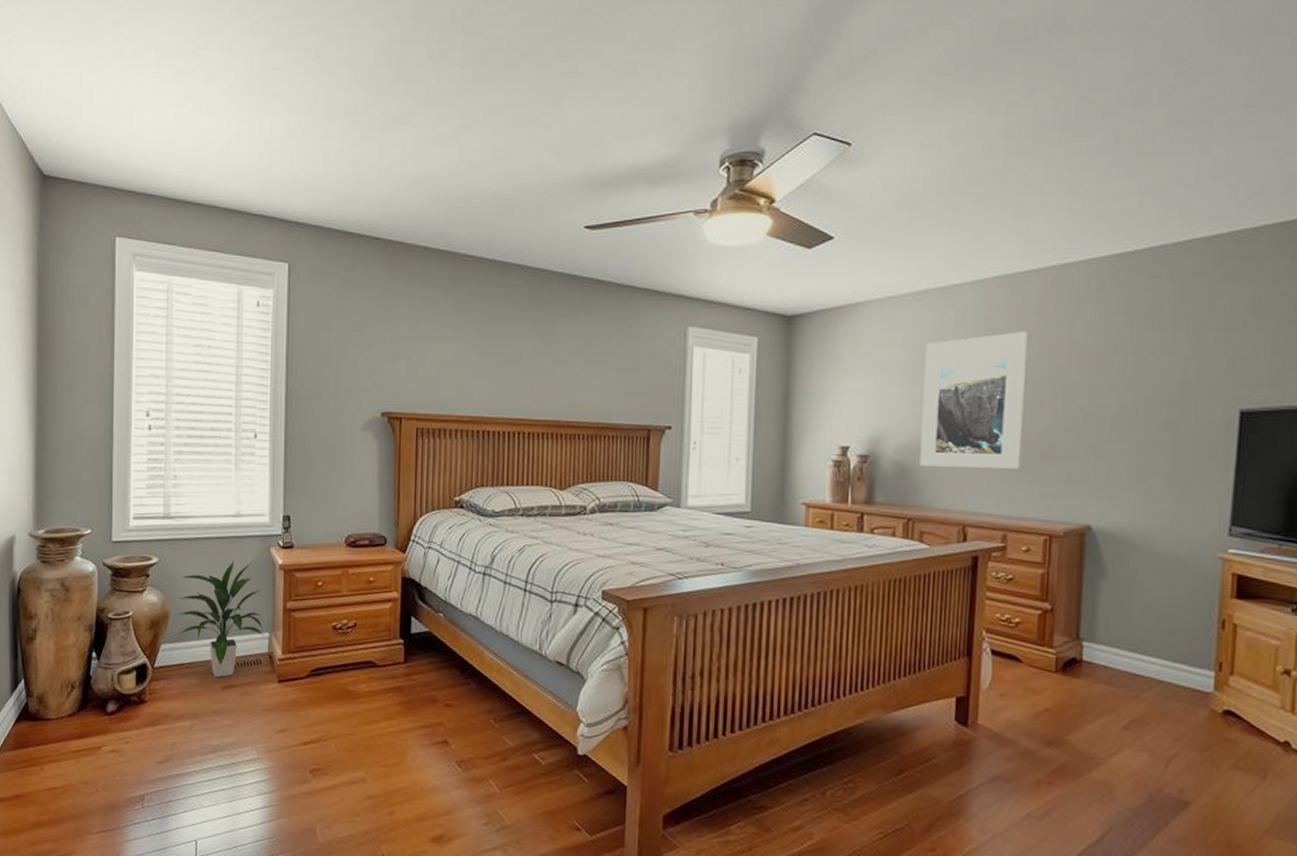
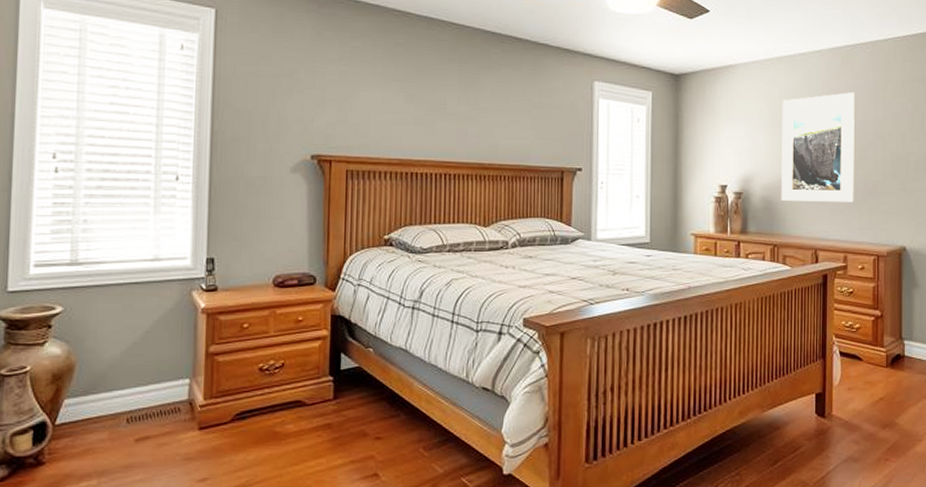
indoor plant: present [177,560,264,678] -> none [84,305,183,431]

